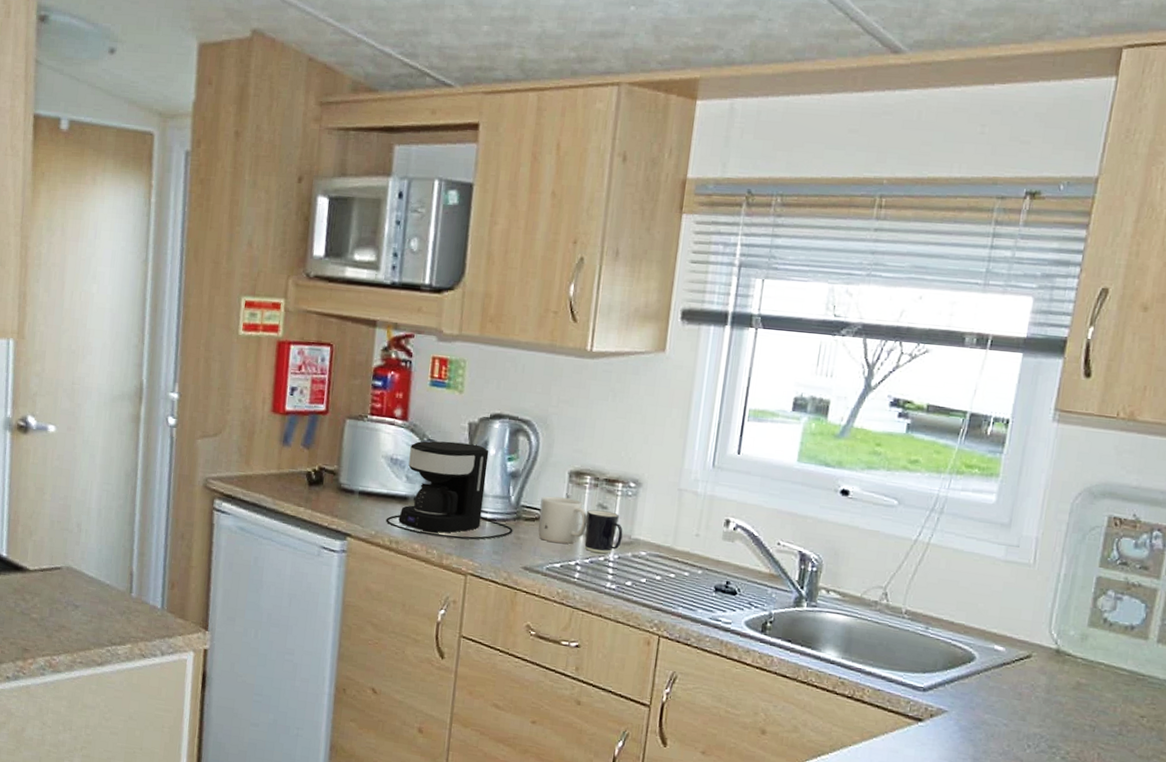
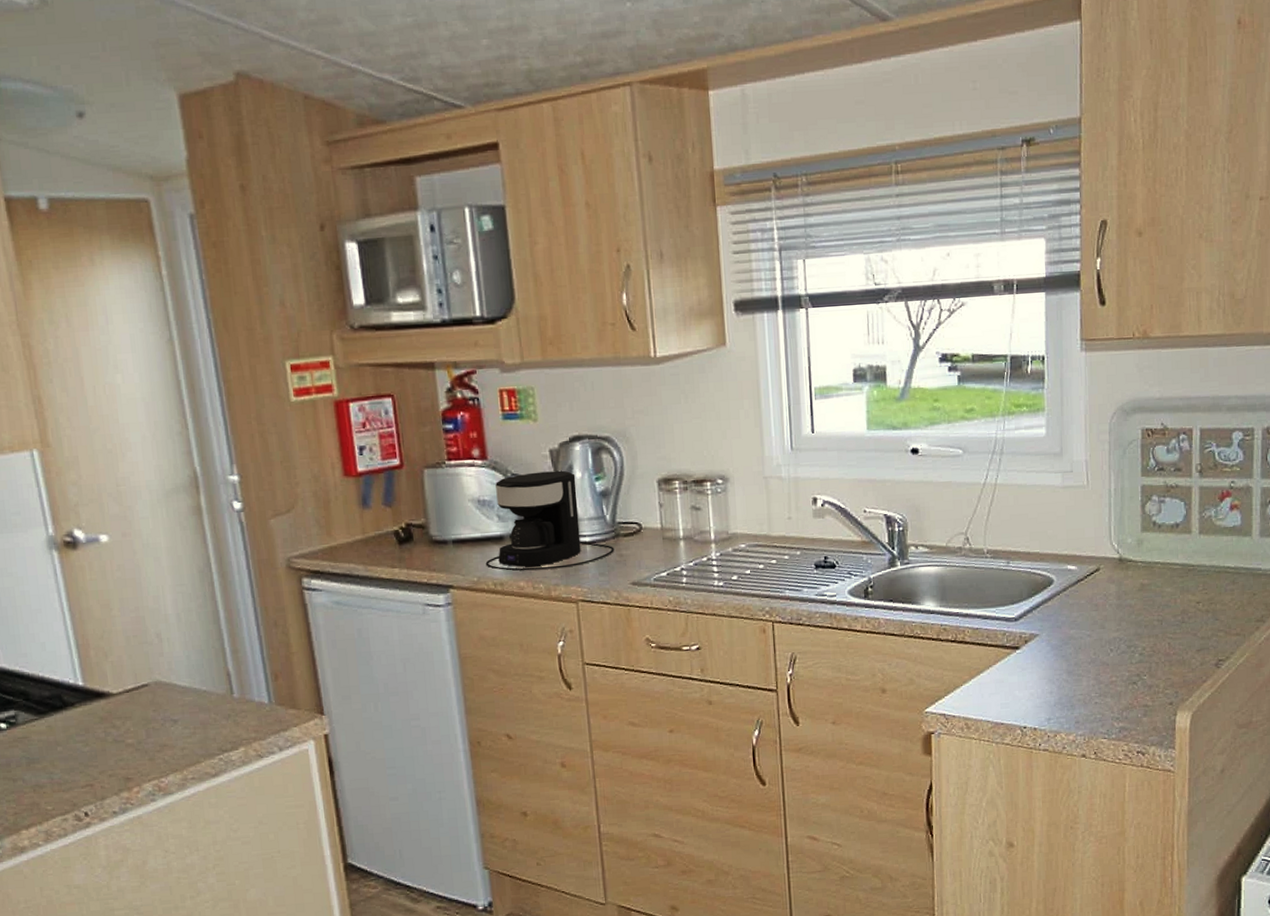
mug: present [538,496,588,544] -> none [635,506,685,553]
mug: present [584,509,623,554] -> none [681,511,721,555]

